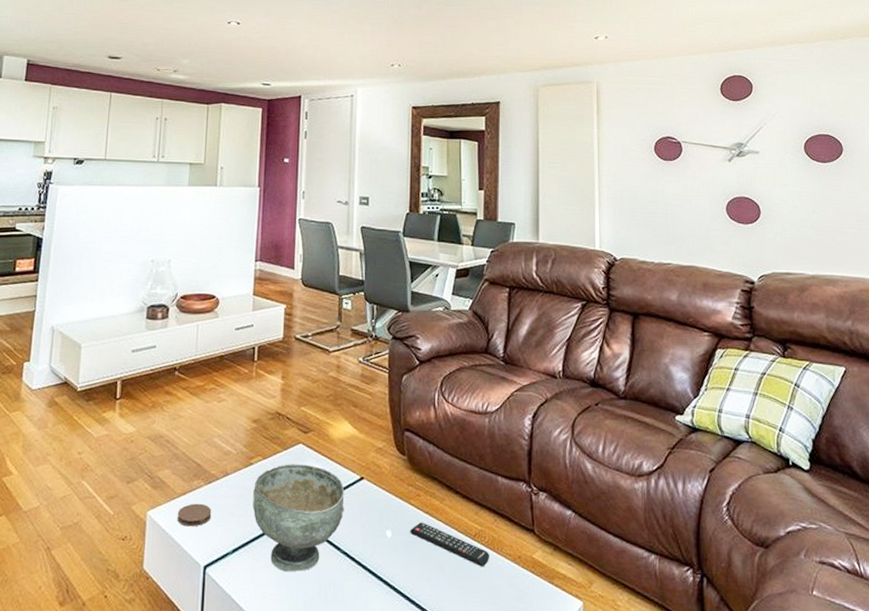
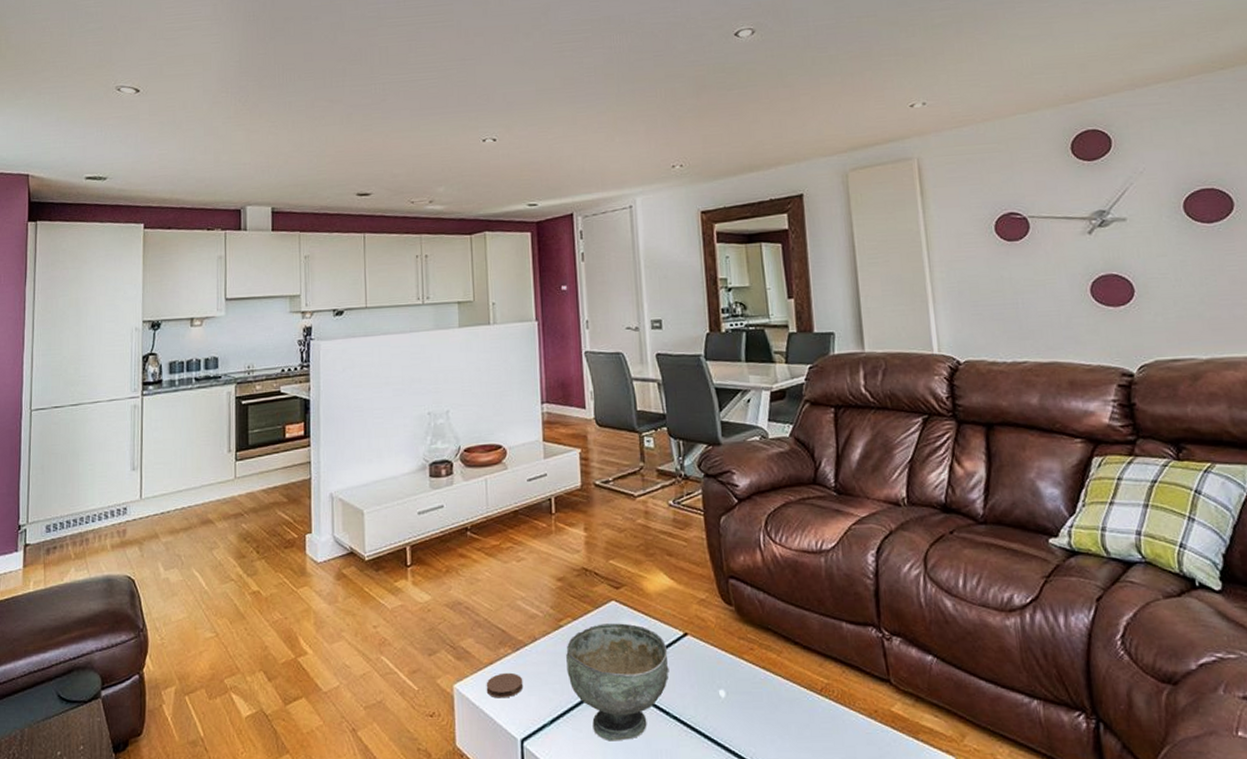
remote control: present [410,522,489,567] -> none [746,678,841,725]

